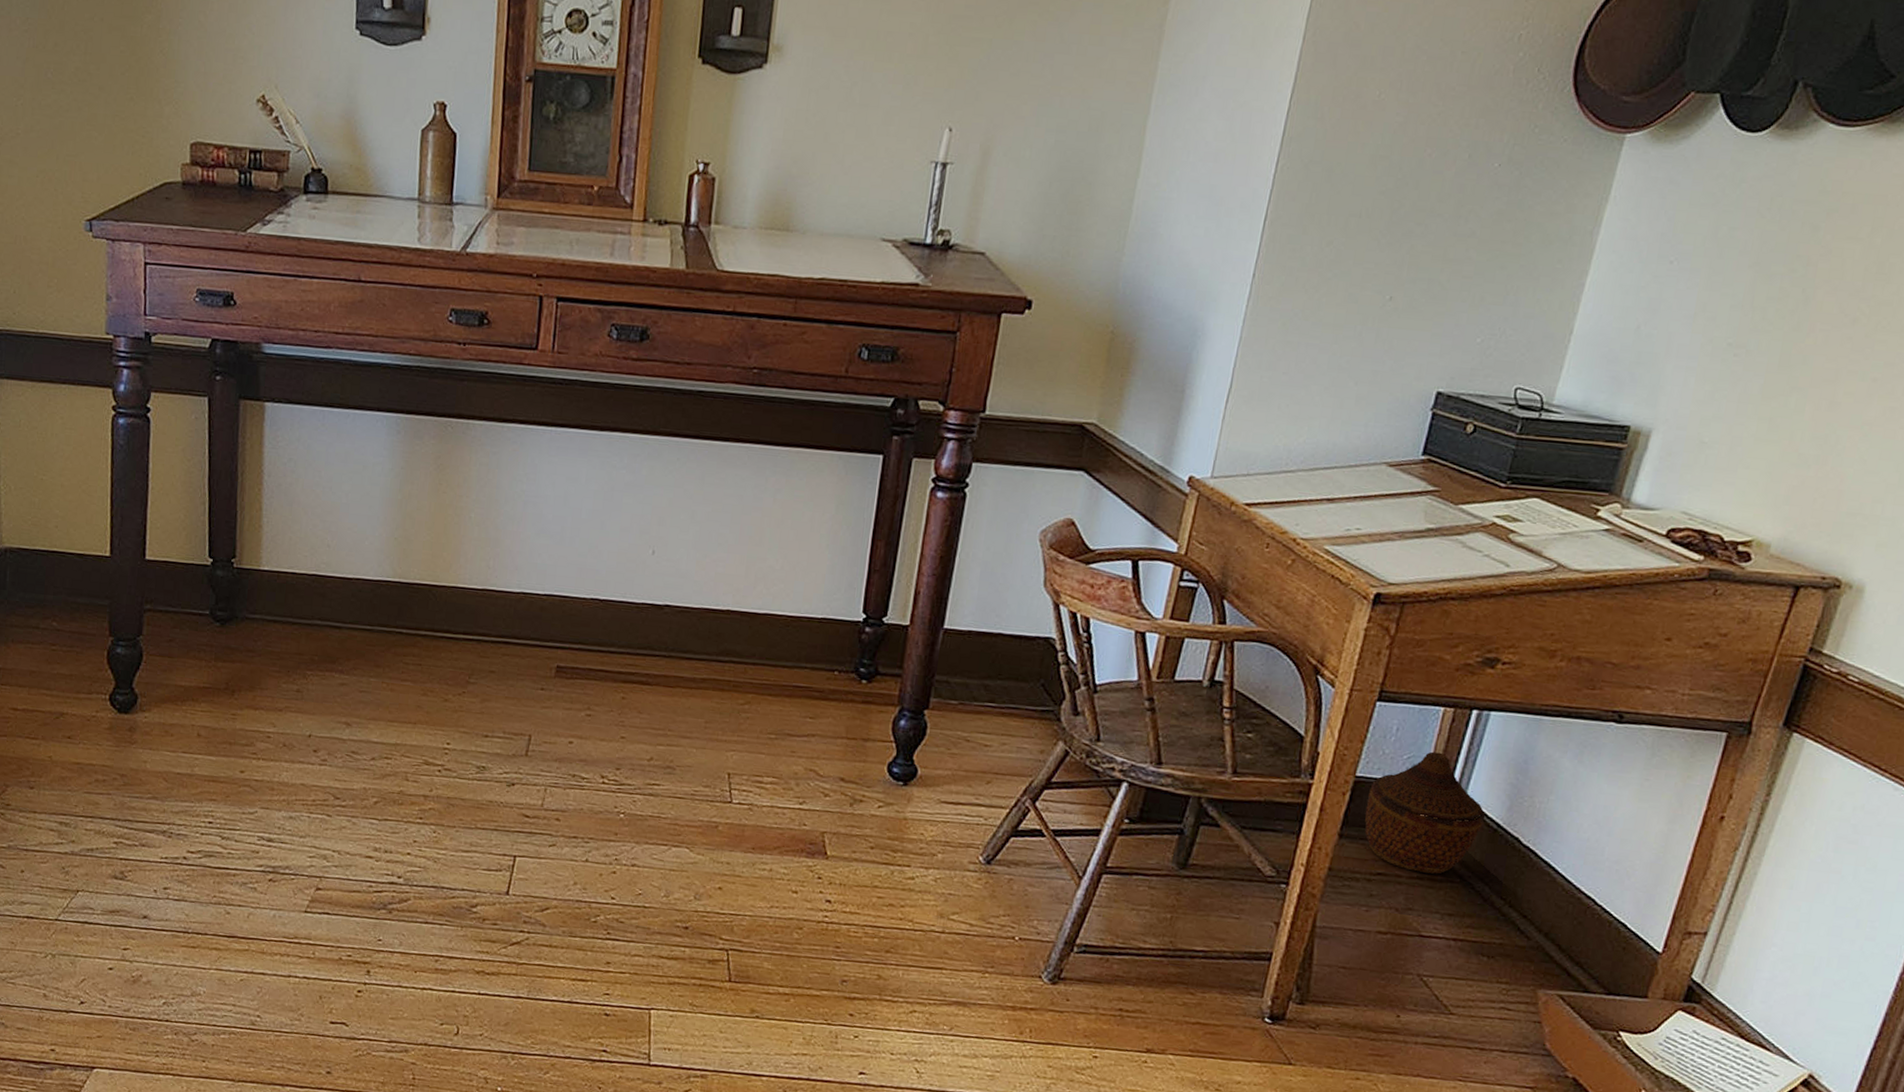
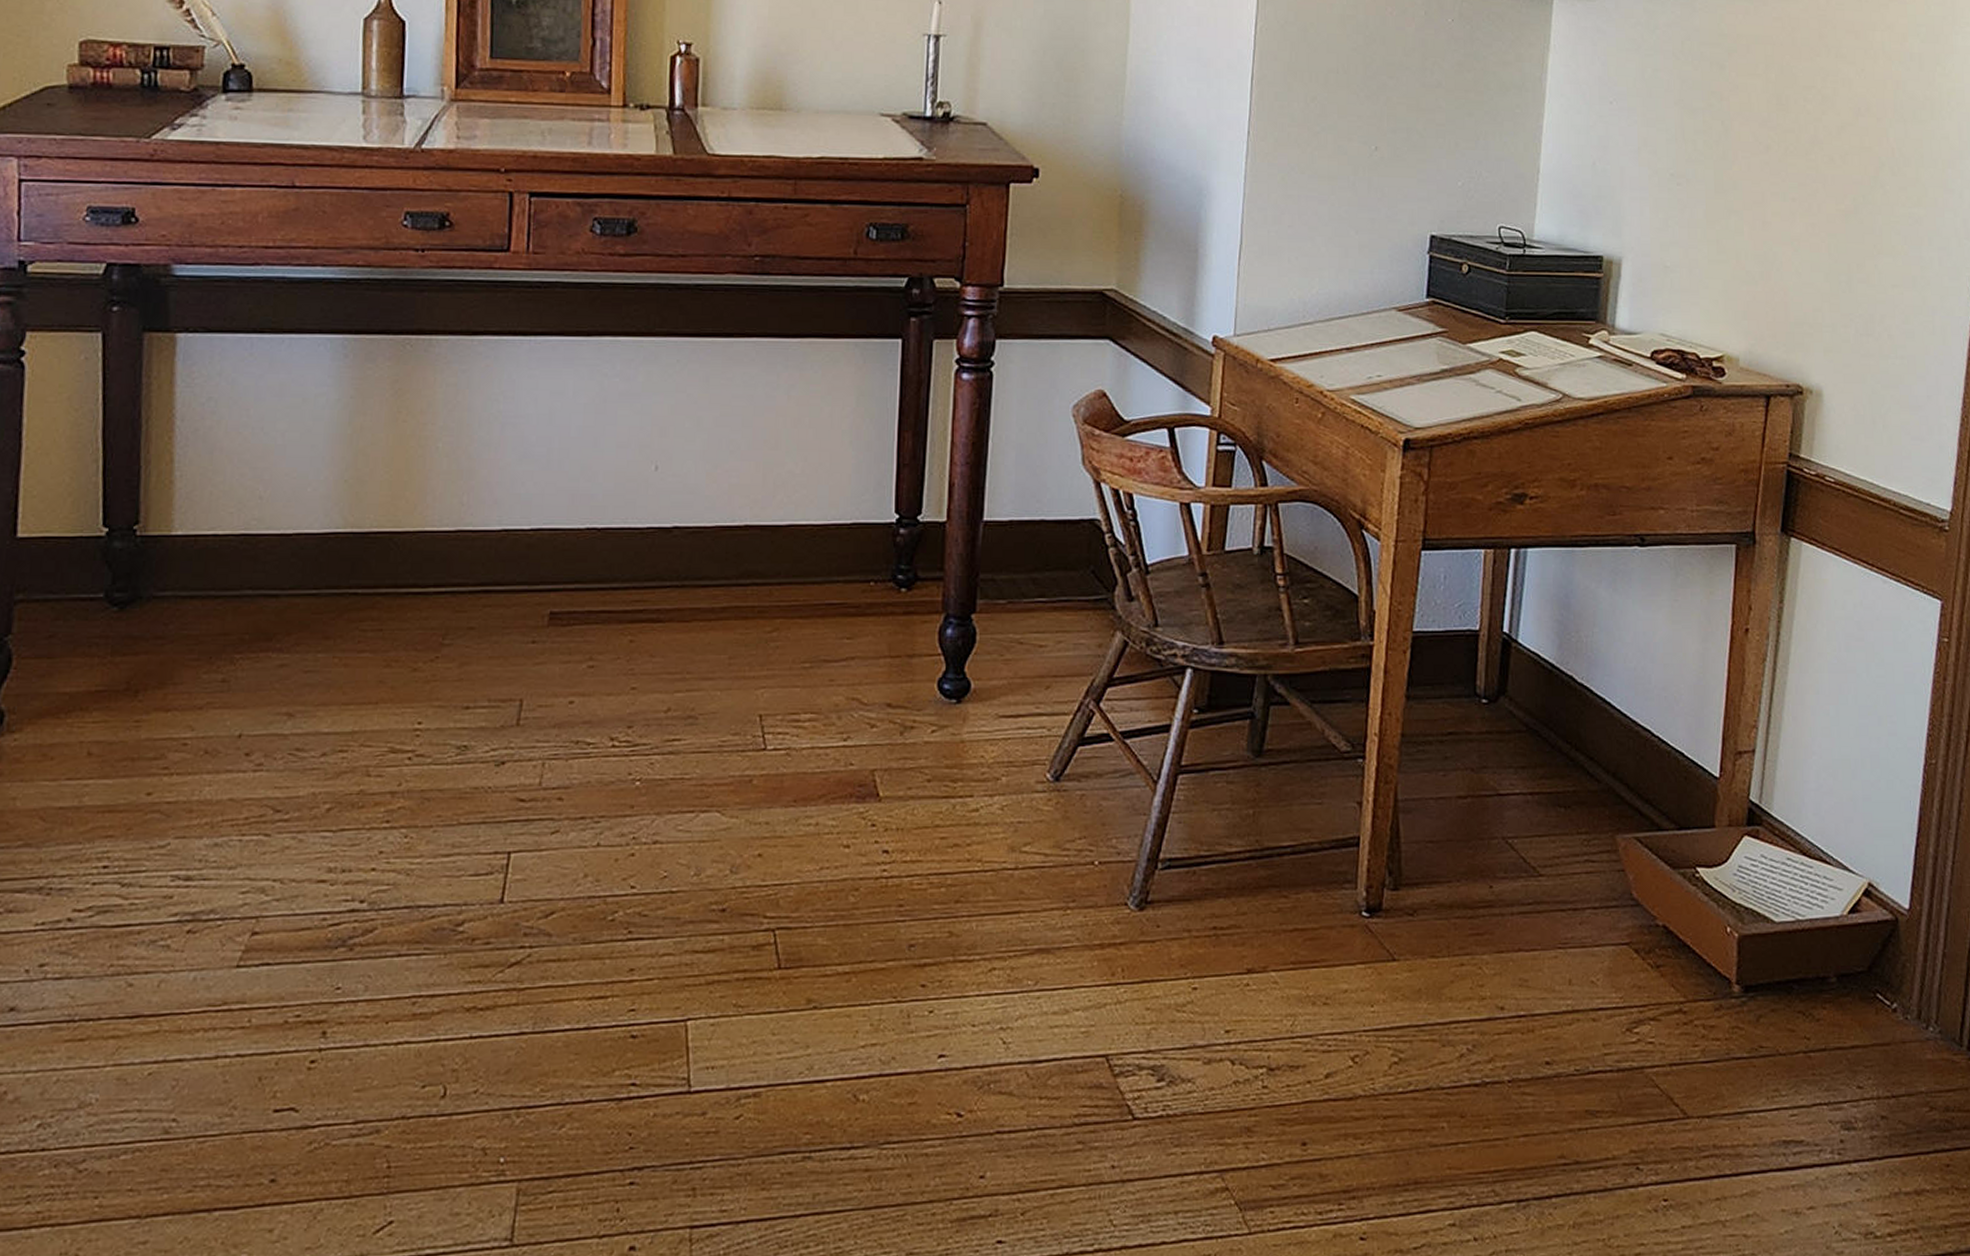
woven basket: present [1365,751,1486,874] -> none [1427,596,1539,726]

